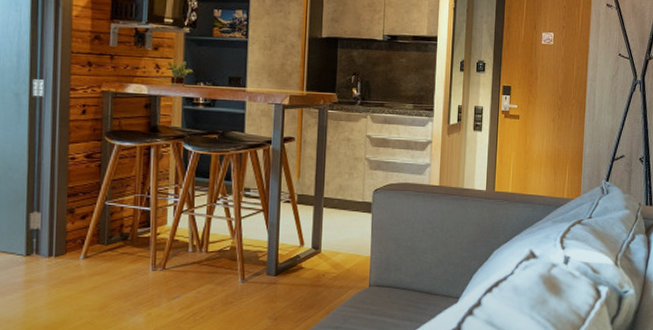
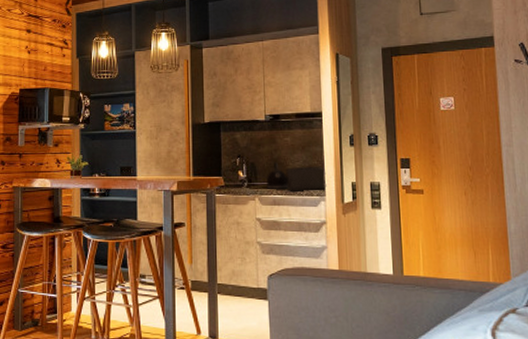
kettle: none [378,81,400,110] -> present [266,161,288,190]
toaster: none [398,87,436,113] -> present [286,166,327,193]

